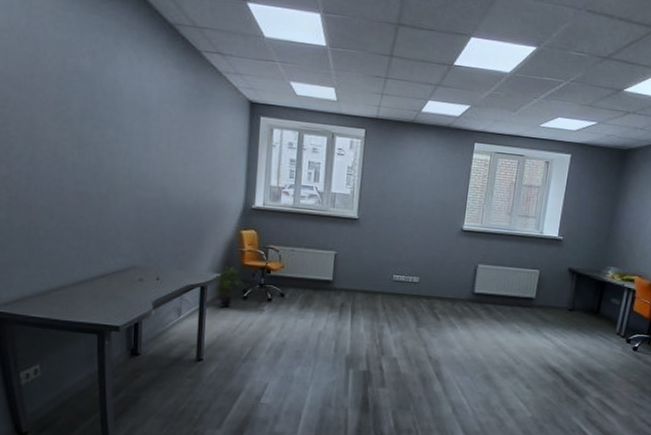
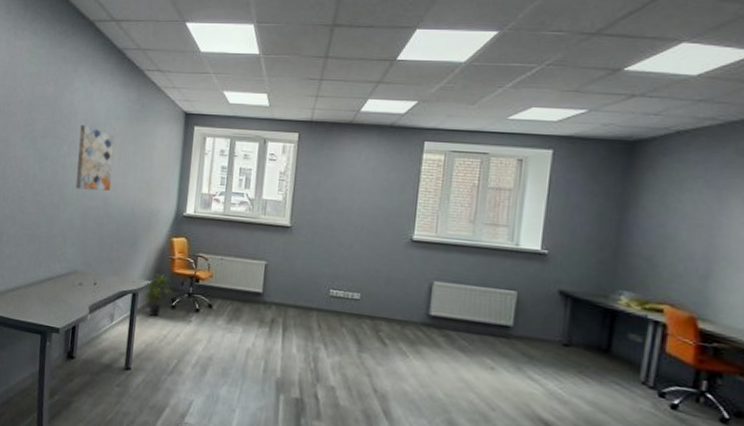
wall art: none [127,107,171,182] -> present [75,124,115,191]

